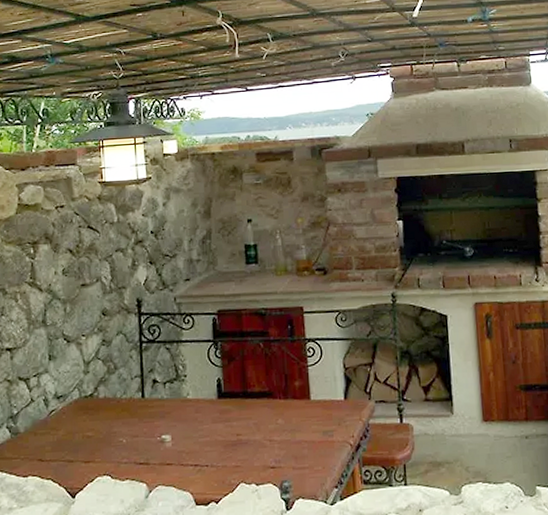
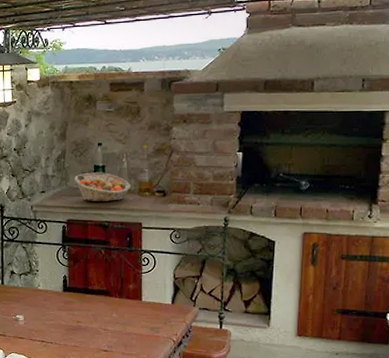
fruit basket: none [223,252,288,287] -> present [74,172,131,202]

